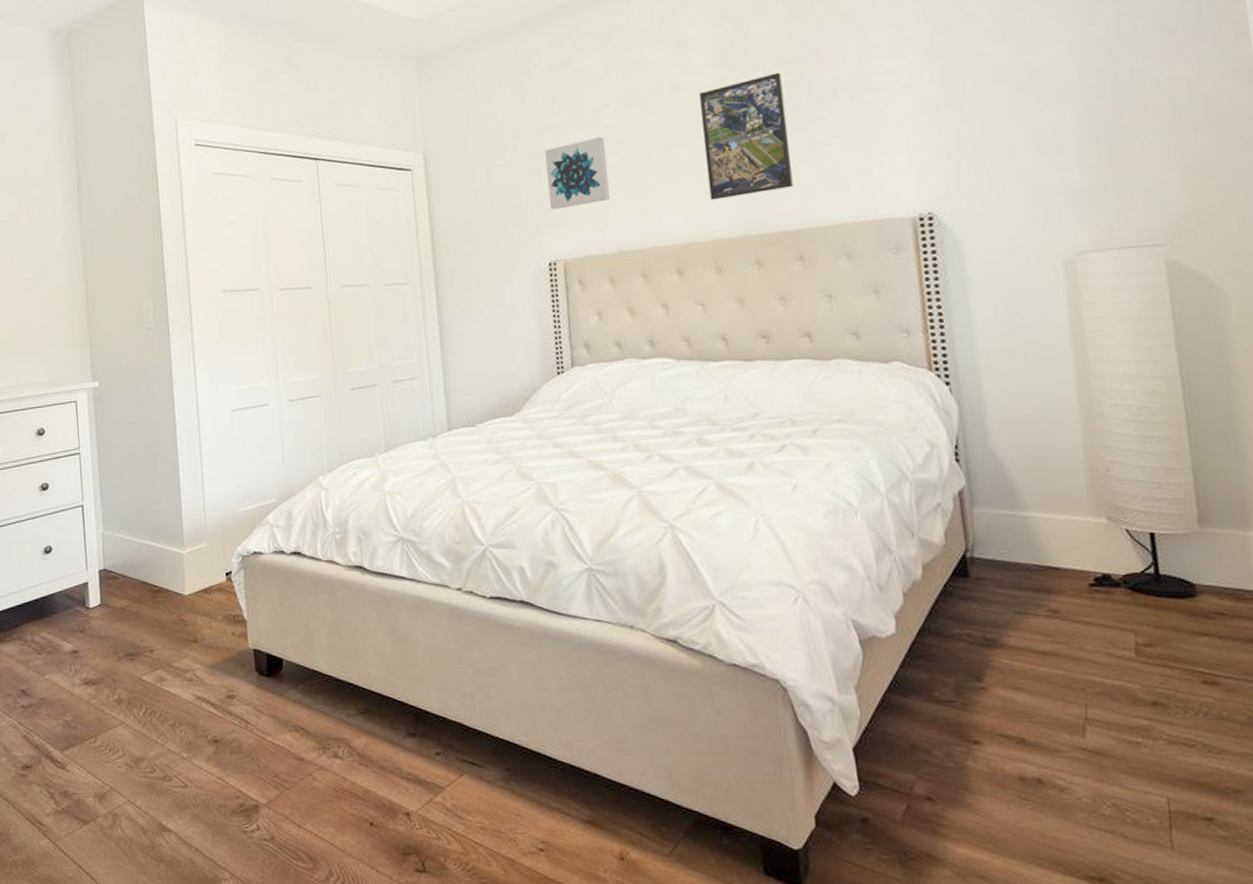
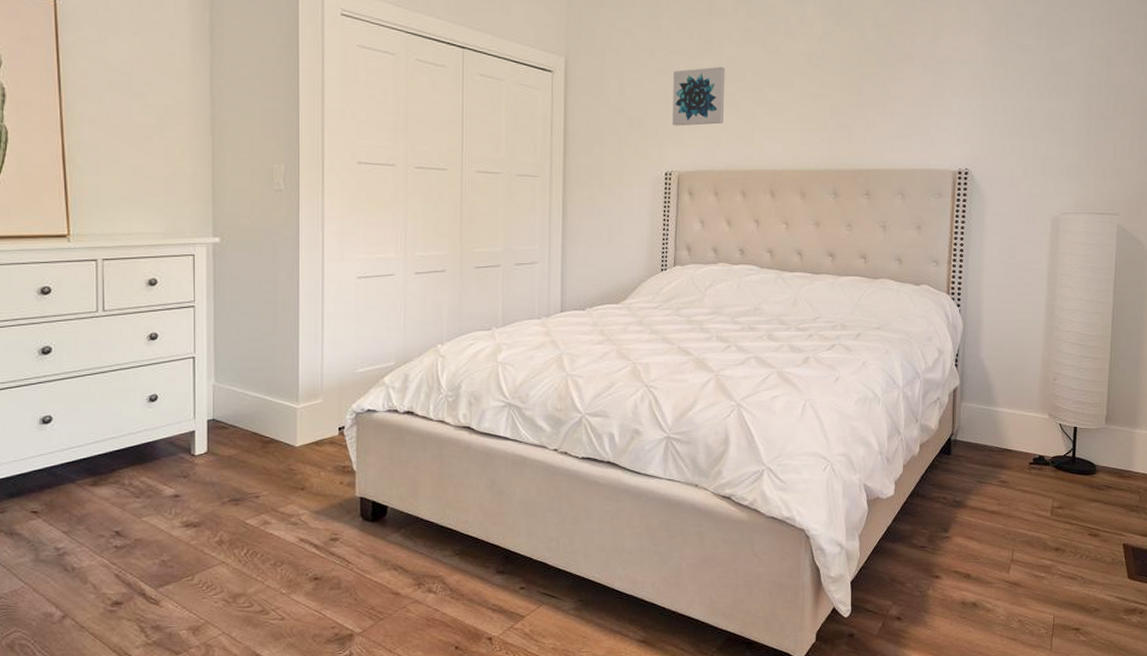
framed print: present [699,72,793,200] -> none [805,34,874,136]

